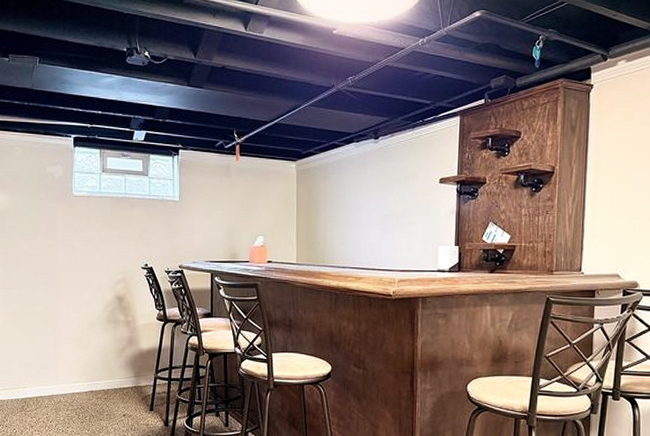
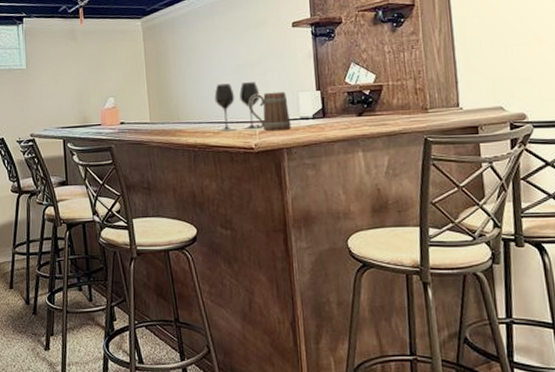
wine glass: none [359,232,403,278] -> present [214,82,260,132]
beer mug: none [391,244,428,281] -> present [249,91,291,132]

